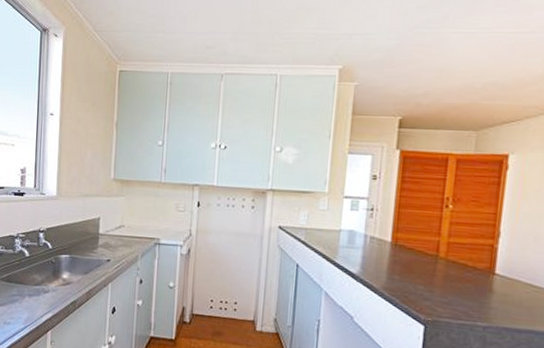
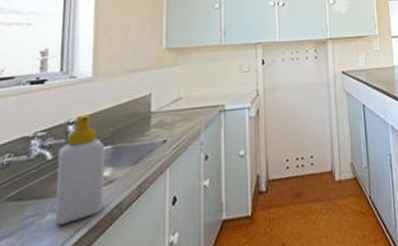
soap bottle: none [30,226,64,307] -> present [54,114,105,225]

